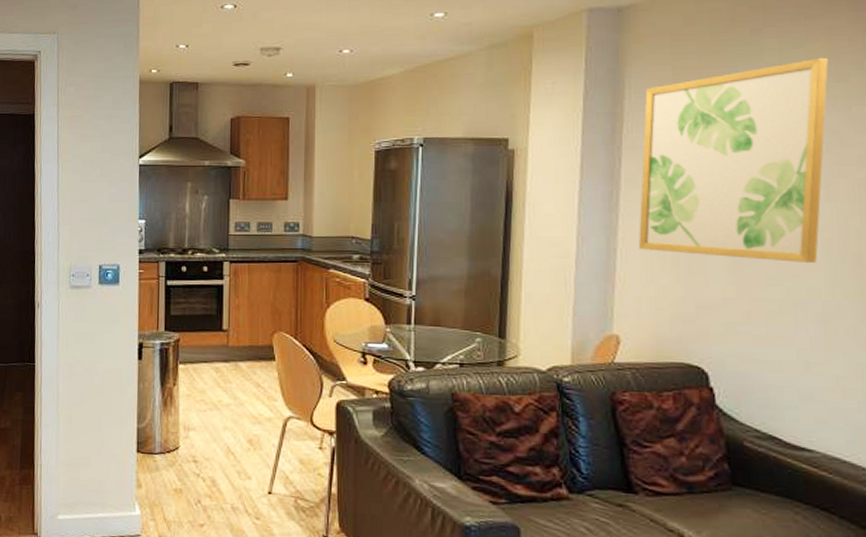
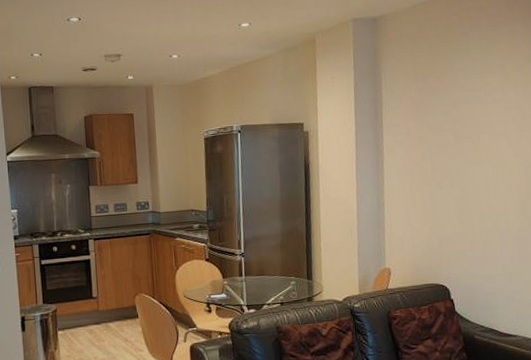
wall art: present [639,58,828,263] -> none [396,54,512,203]

